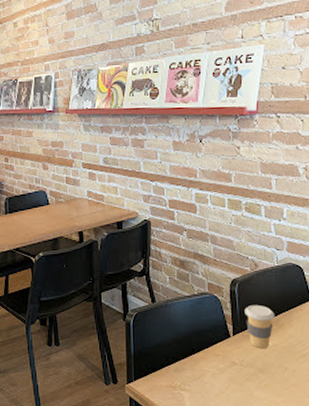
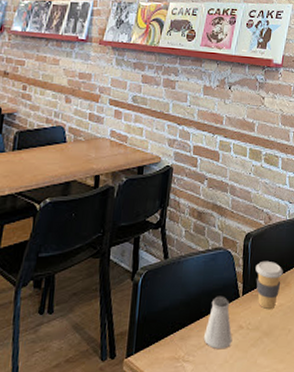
saltshaker: none [197,335,227,382] -> present [203,296,233,350]

